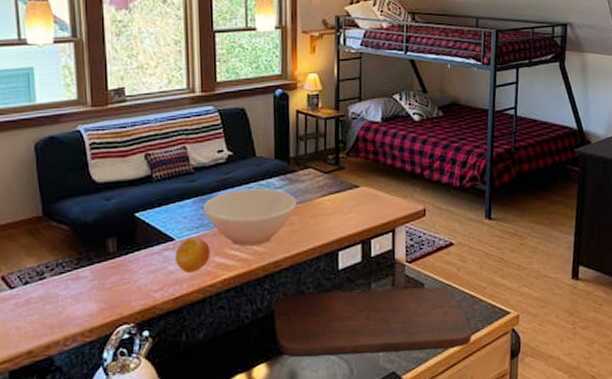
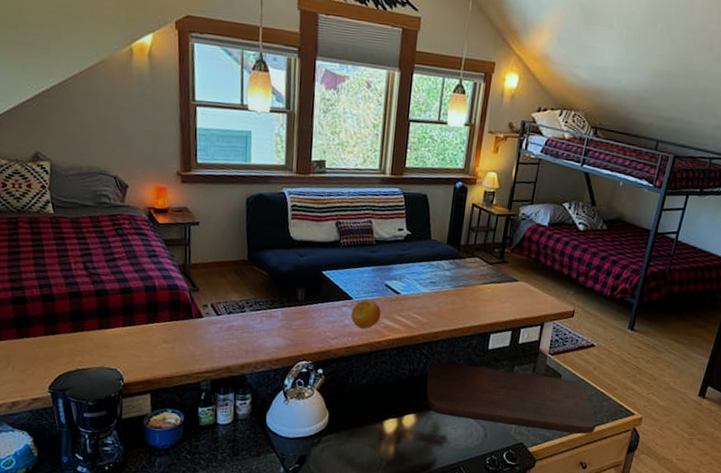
bowl: present [203,188,297,247] -> none [379,265,461,316]

